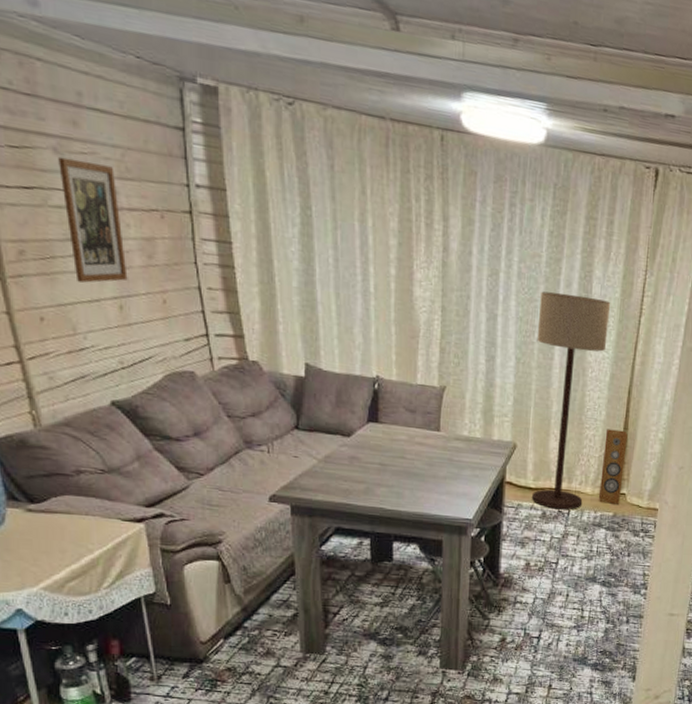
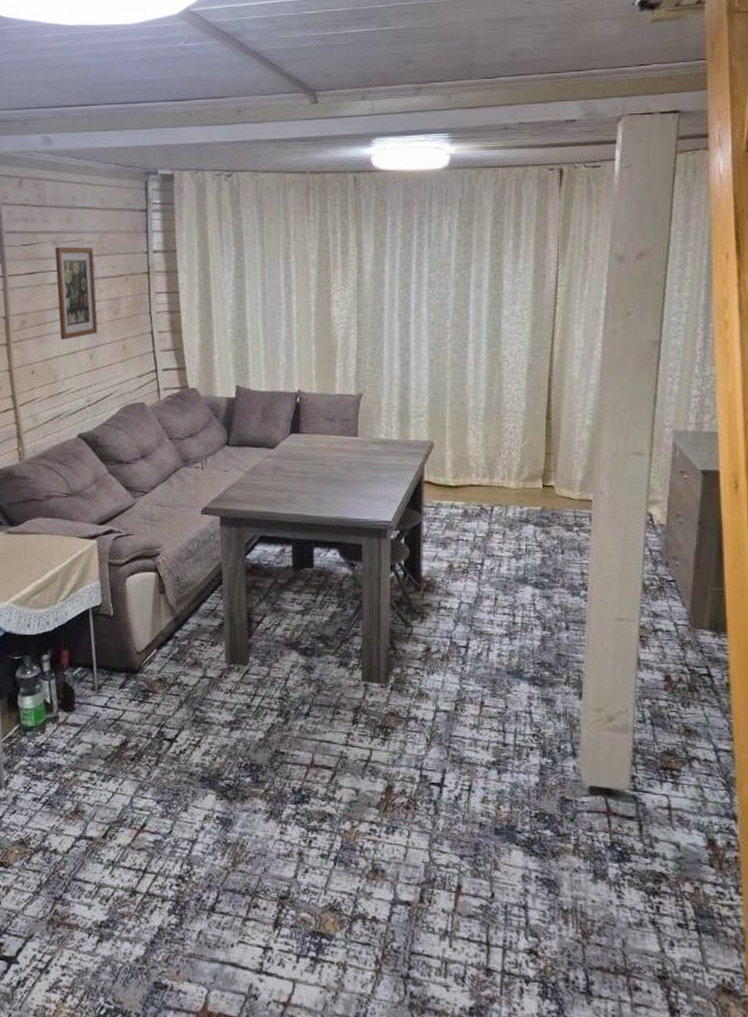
floor lamp: present [532,291,611,509] -> none [449,294,523,506]
speaker: present [598,429,628,505] -> none [523,420,551,498]

